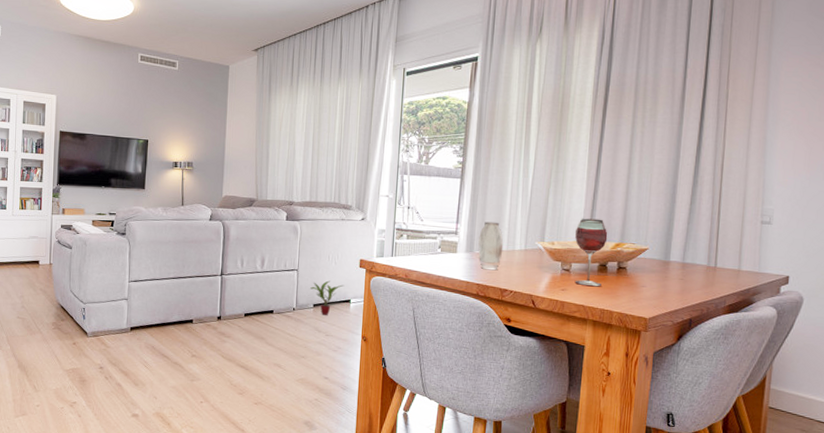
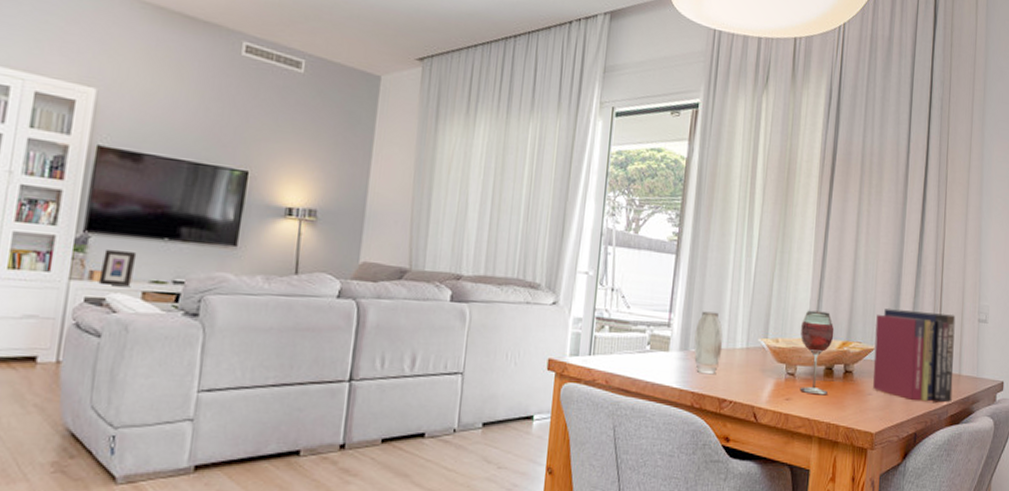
picture frame: none [68,194,88,218] -> present [98,248,137,288]
potted plant: present [310,280,344,315] -> none [479,388,525,438]
books: none [646,215,736,294] -> present [872,309,956,403]

